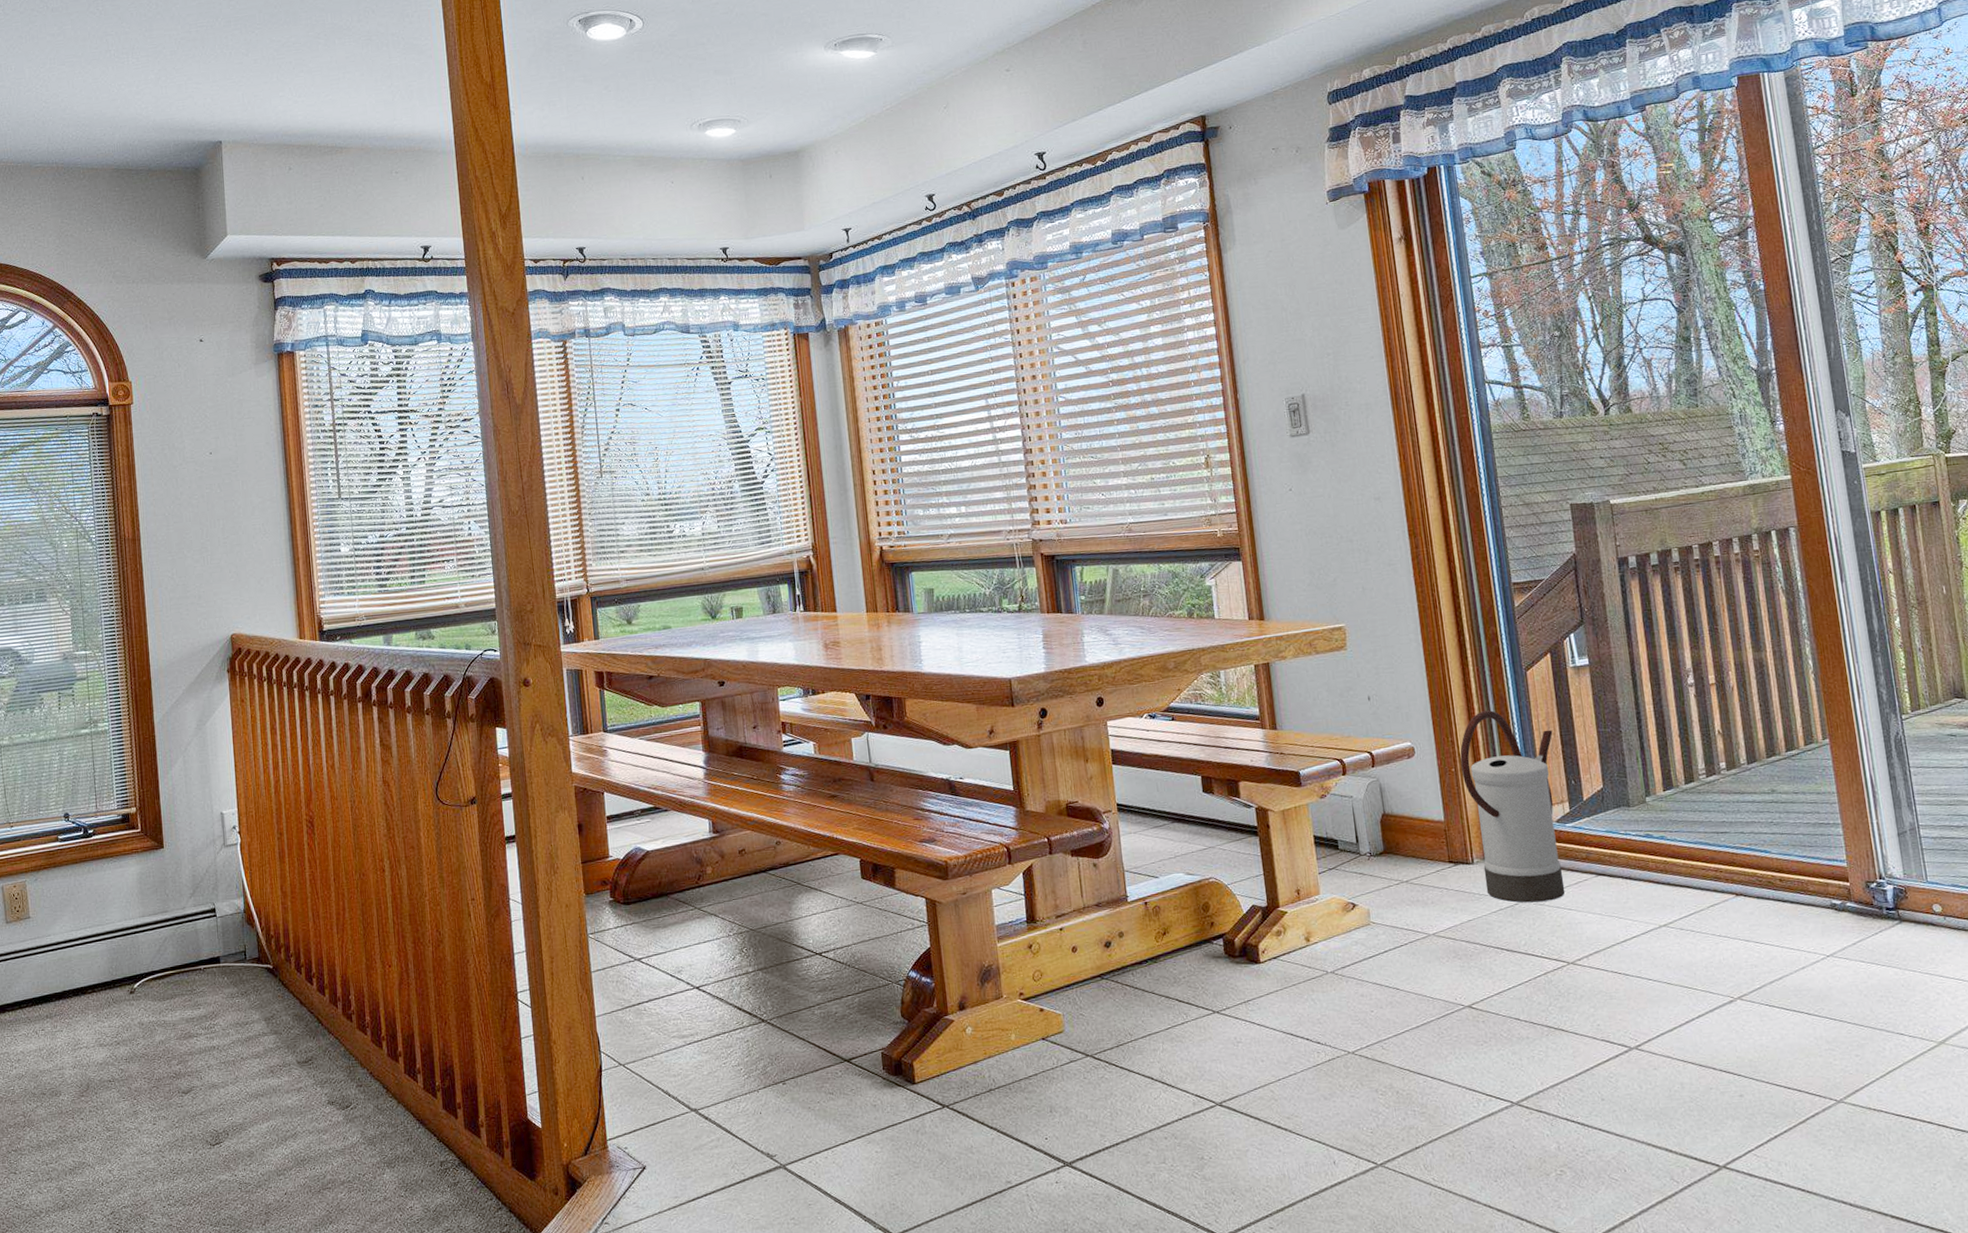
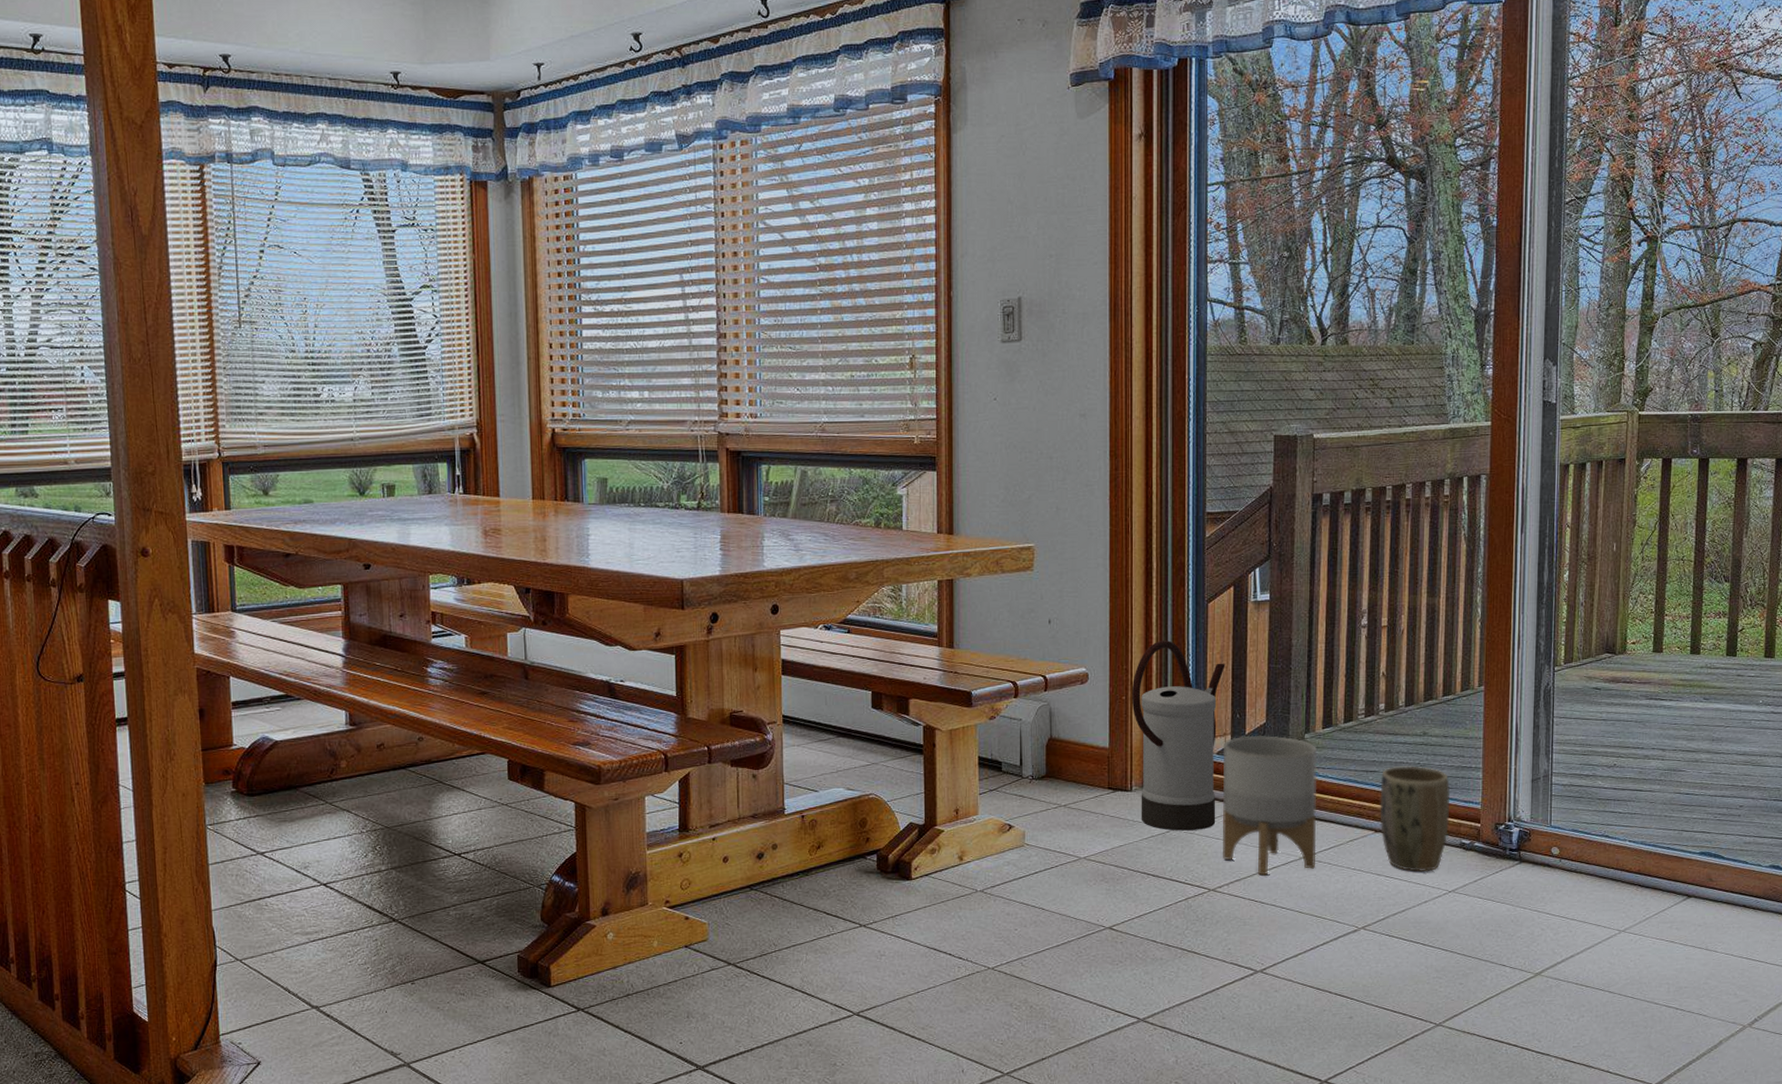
planter: none [1562,801,1677,946] -> present [1222,735,1317,876]
plant pot: none [1733,825,1815,937] -> present [1380,766,1450,872]

